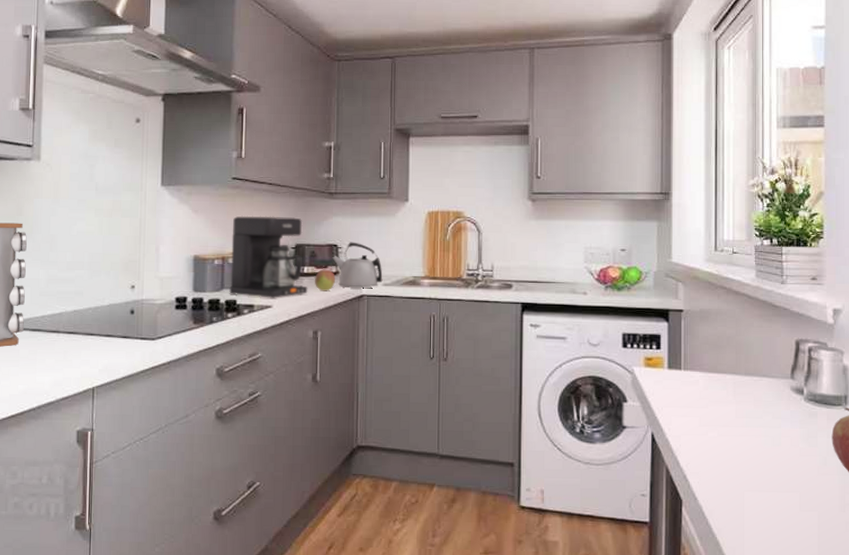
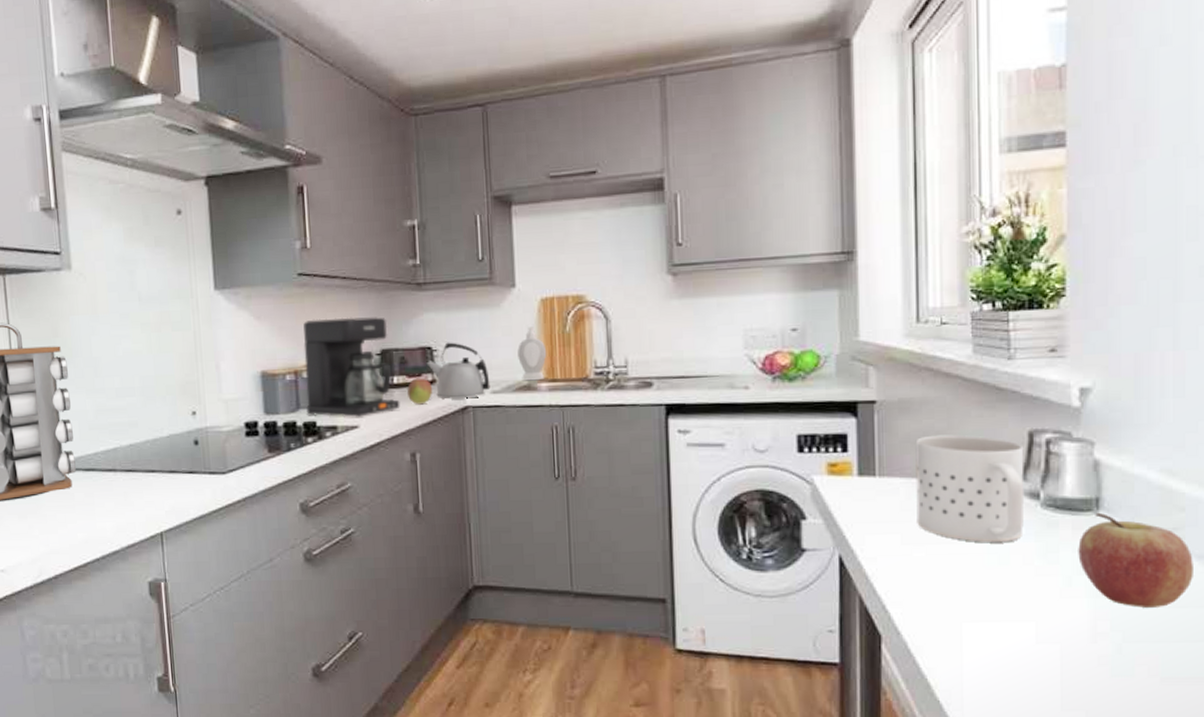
soap bottle: none [407,234,430,278] -> present [517,327,547,381]
mug: none [712,339,792,428] -> present [915,434,1025,543]

